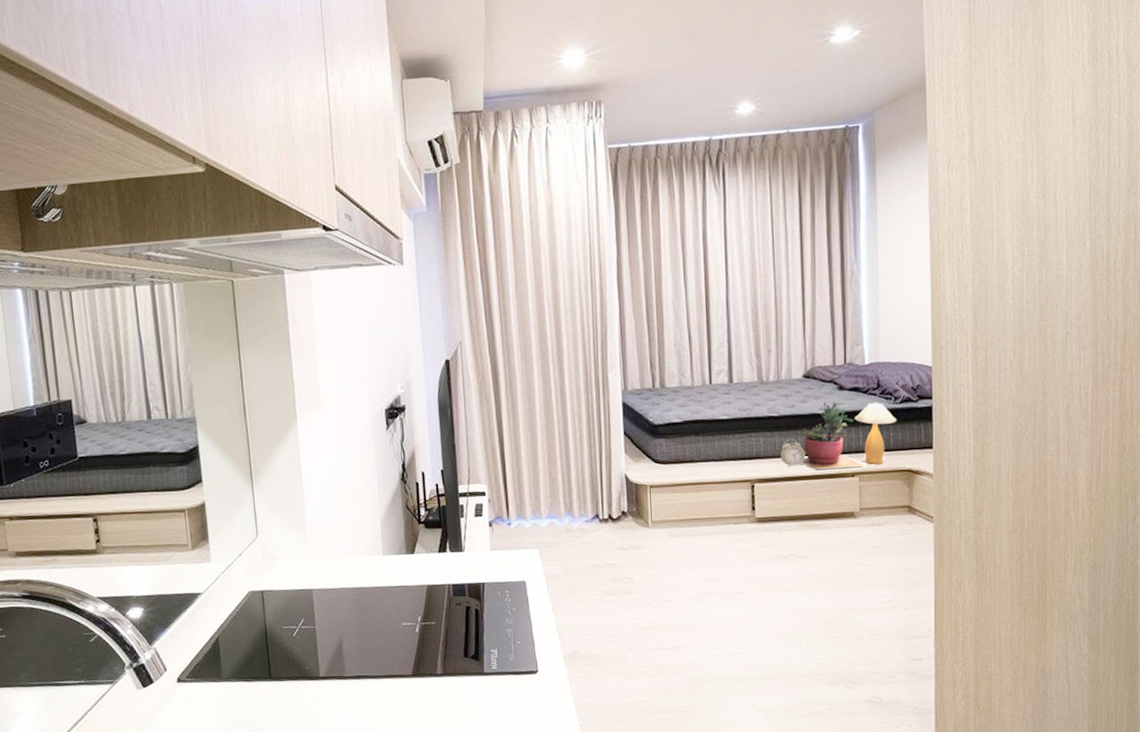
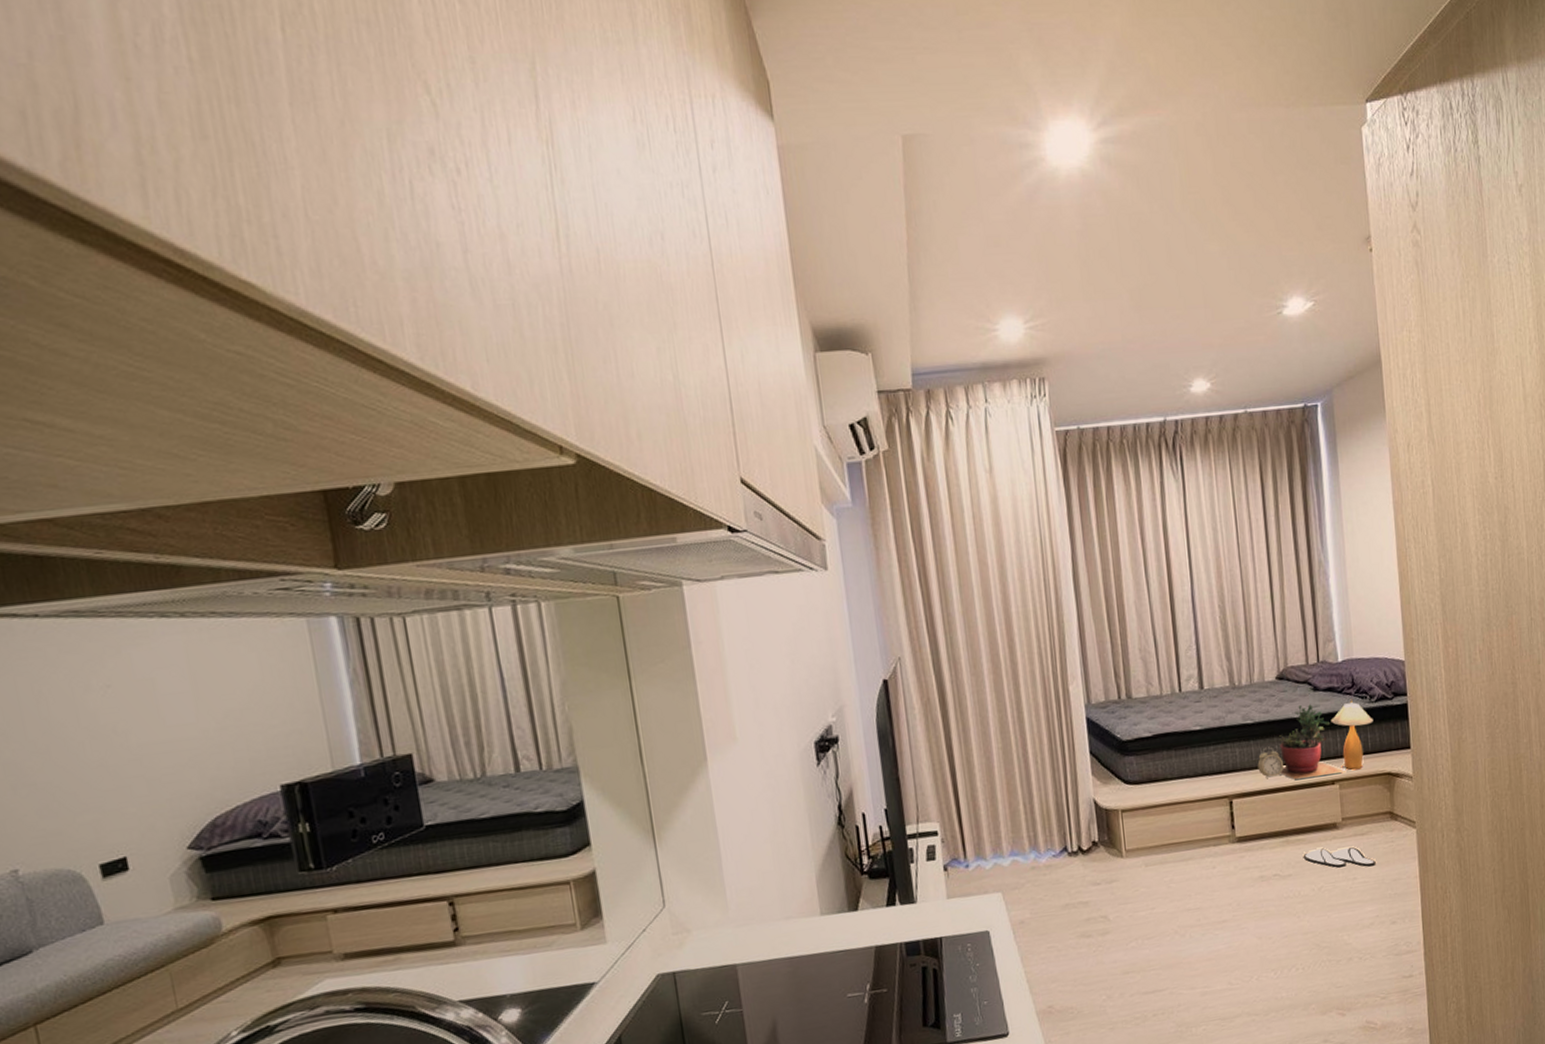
slippers: none [819,534,891,555] -> present [1303,846,1376,868]

